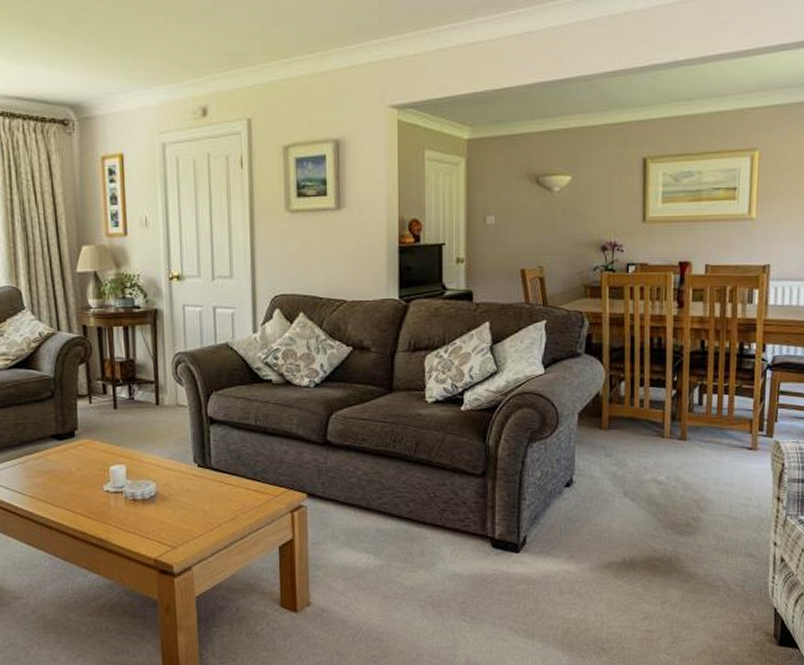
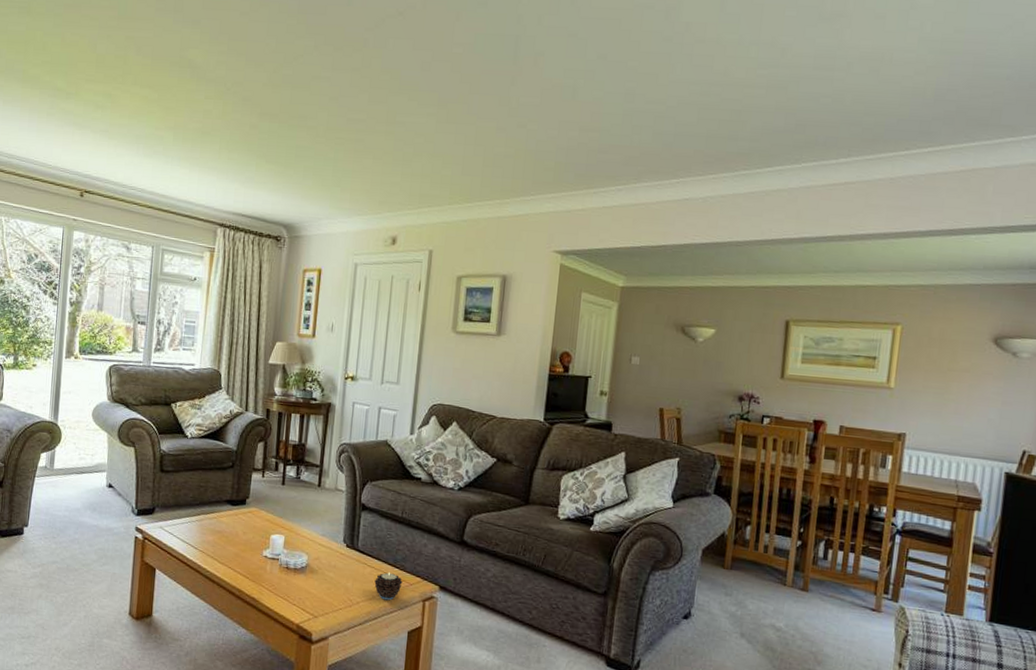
candle: none [235,487,266,518] -> present [374,572,403,601]

